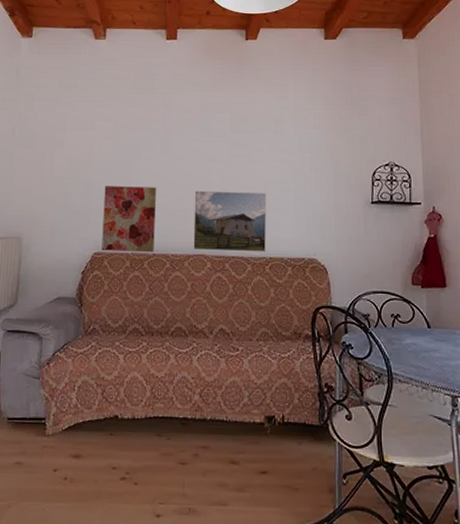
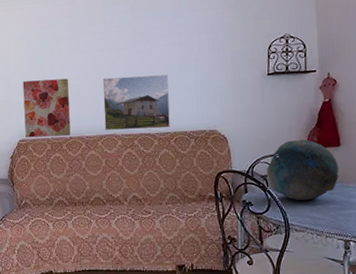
decorative bowl: none [368,276,445,347] -> present [266,139,339,201]

